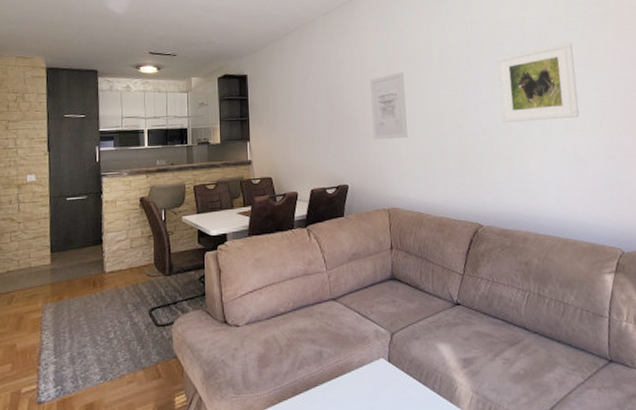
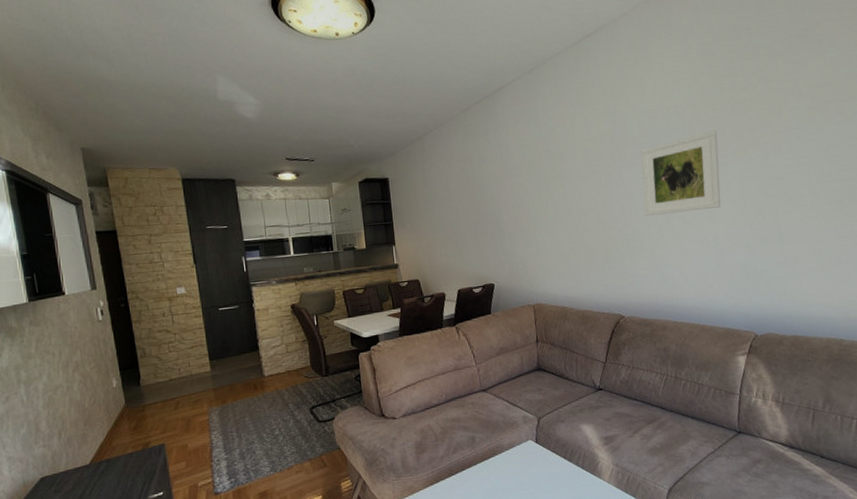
wall art: present [369,72,408,139] -> none [513,168,552,238]

